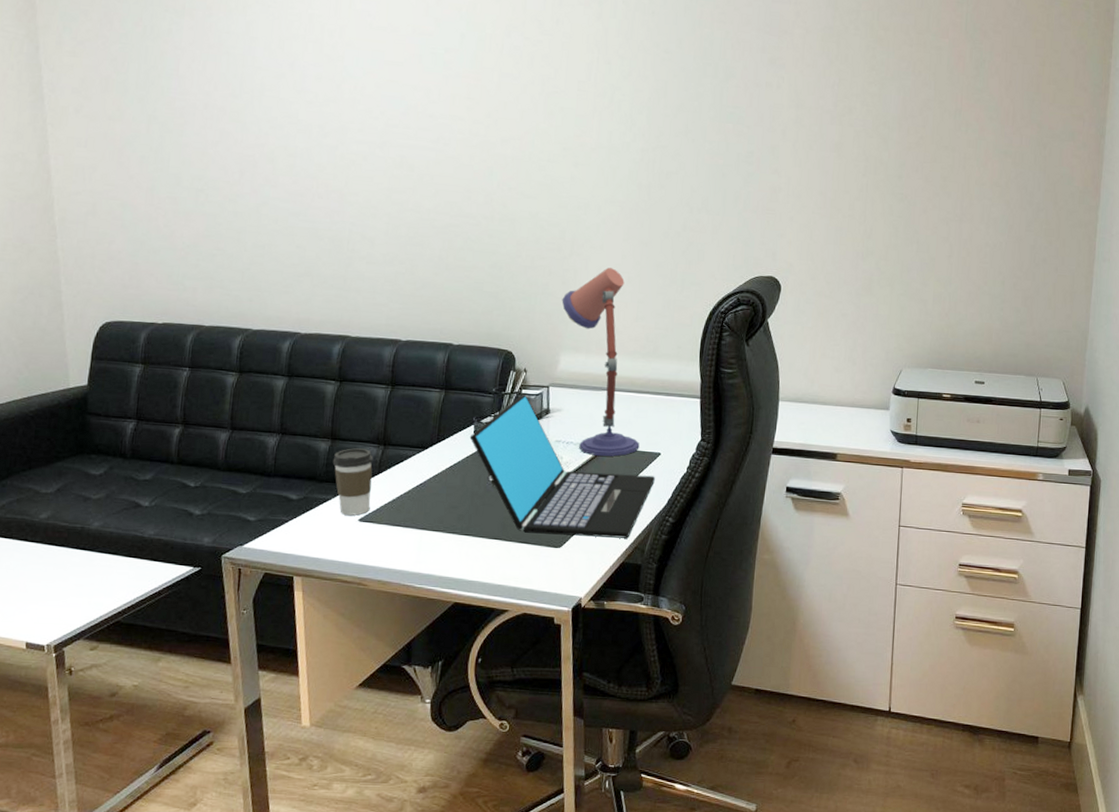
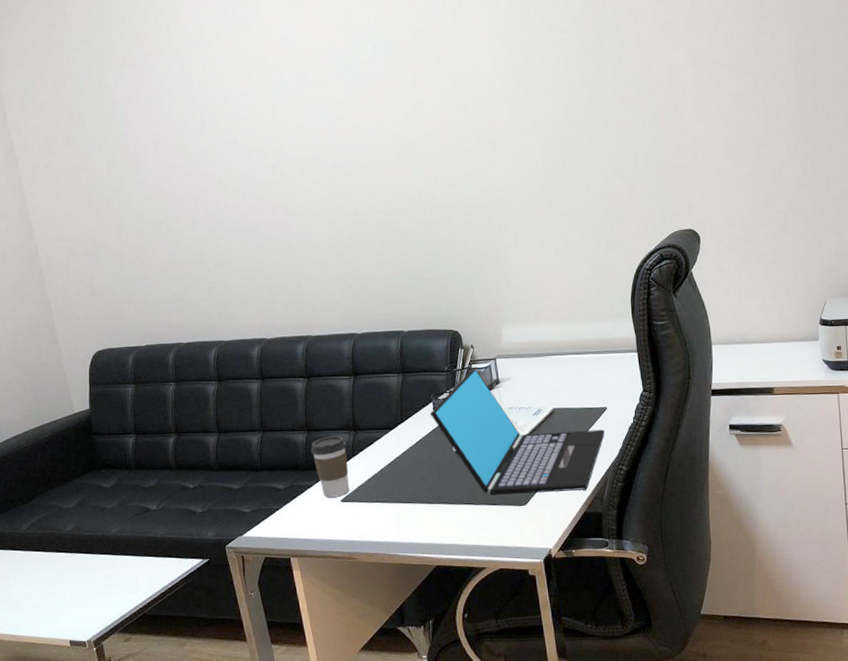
desk lamp: present [562,267,640,457] -> none [497,241,586,417]

